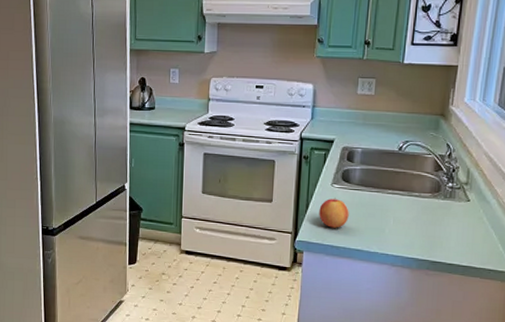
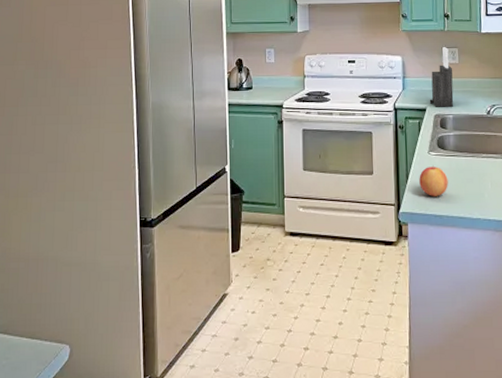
knife block: none [338,77,368,140] -> present [429,47,454,107]

